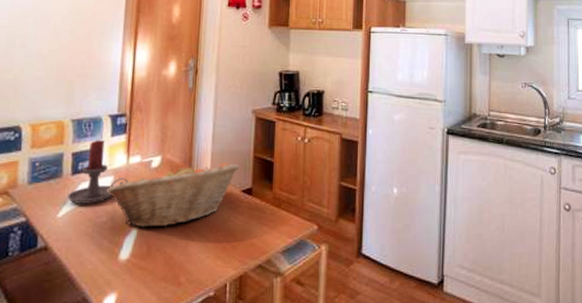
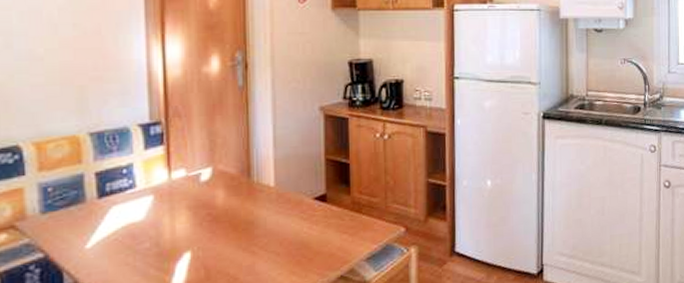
candle holder: present [67,140,128,204] -> none [96,154,172,231]
fruit basket: present [106,163,240,228] -> none [145,169,310,250]

